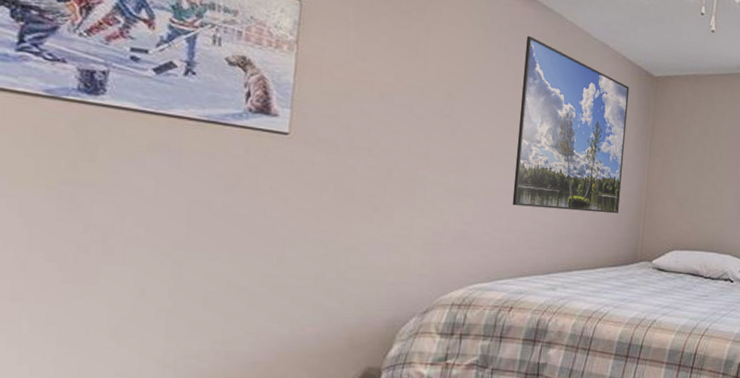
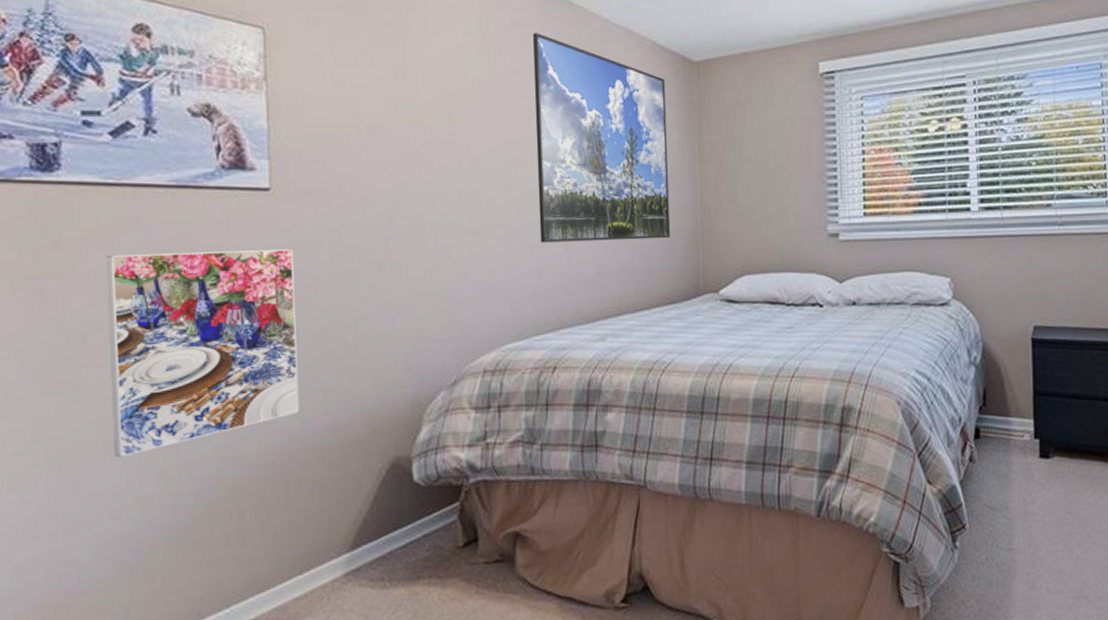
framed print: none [120,171,302,345] -> present [105,249,299,458]

